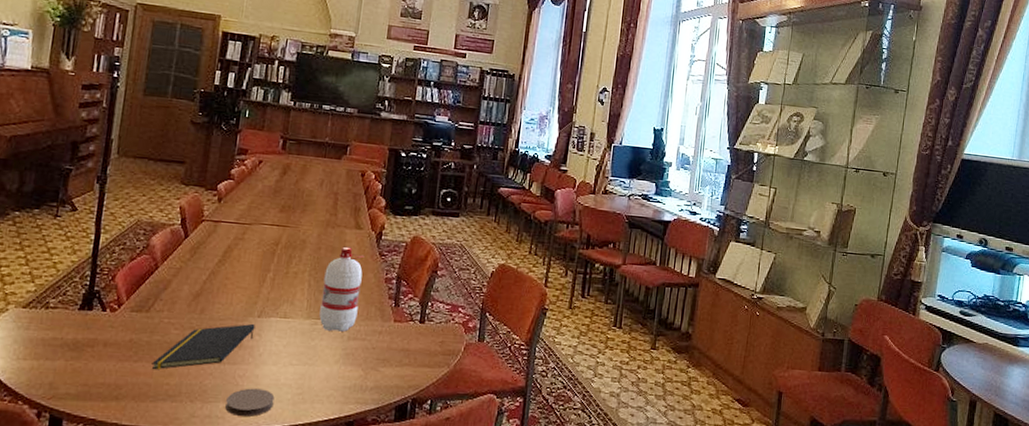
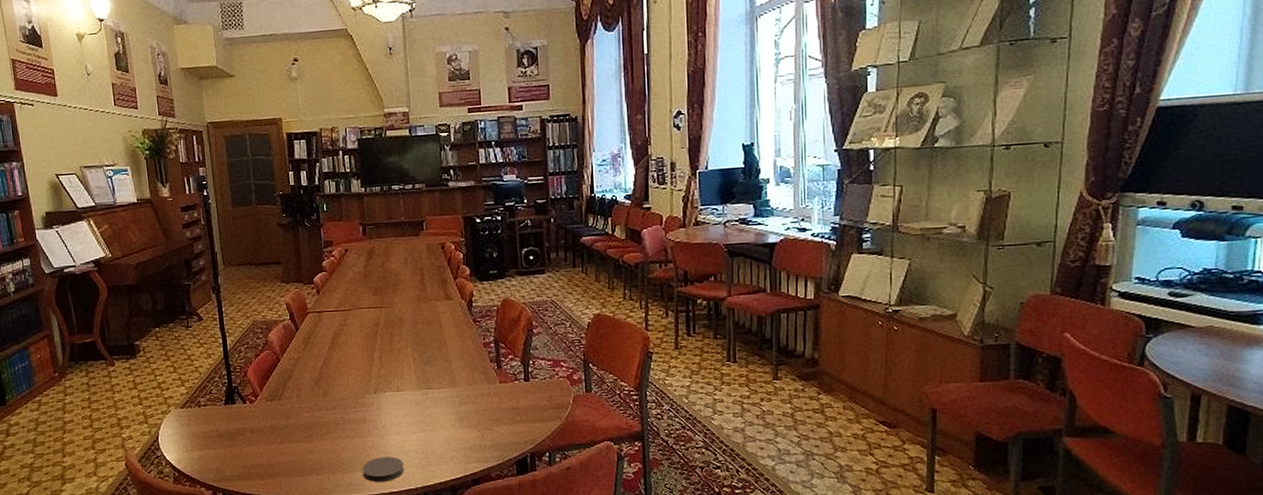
notepad: present [152,323,255,370] -> none [293,399,375,449]
water bottle: present [319,246,365,332] -> none [425,318,464,398]

